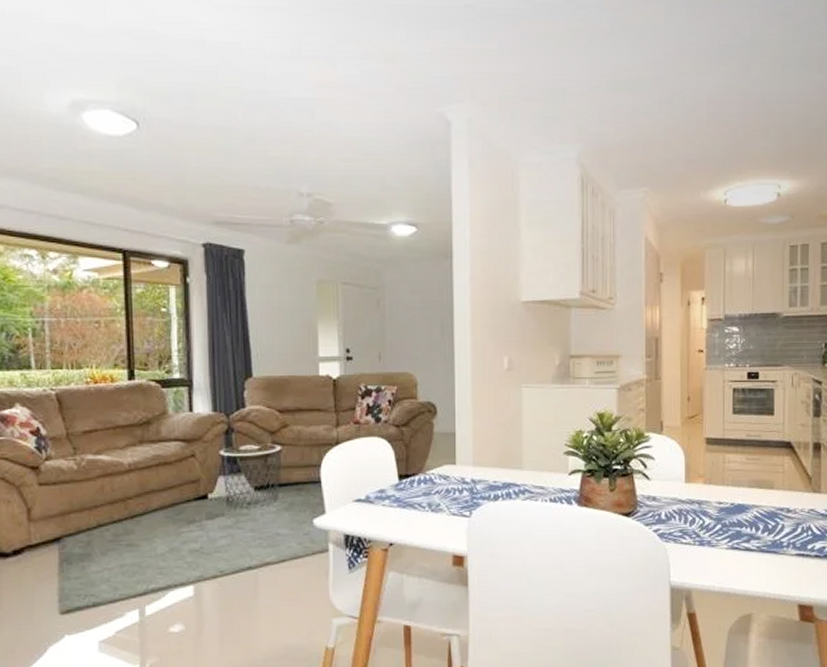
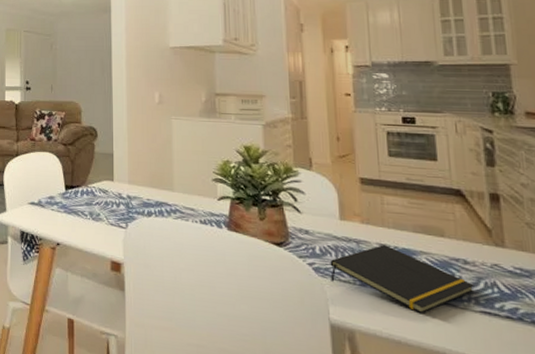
notepad: none [673,503,794,565] -> present [330,245,474,315]

